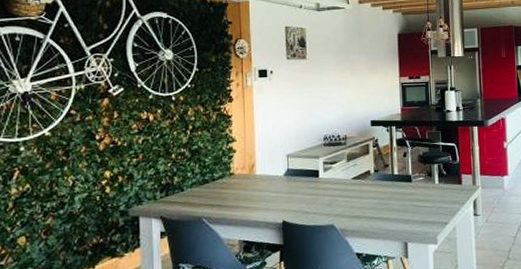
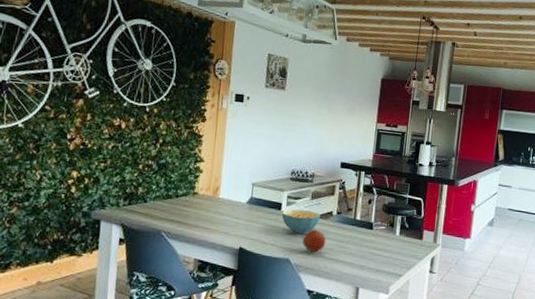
cereal bowl: none [320,173,359,198] -> present [281,209,320,234]
fruit: none [345,191,368,214] -> present [302,229,326,252]

